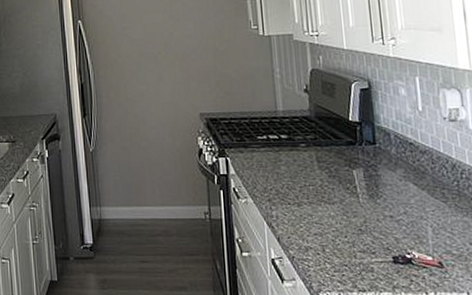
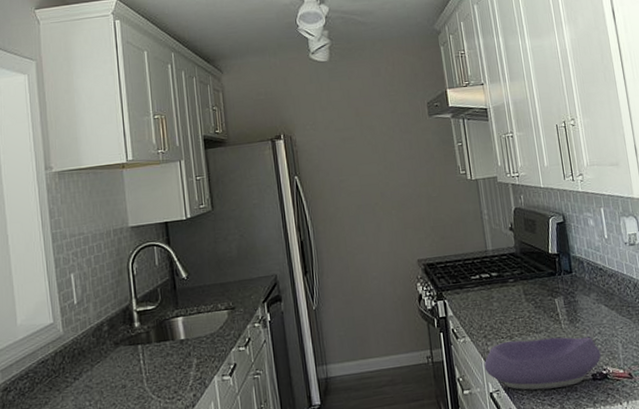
bowl: none [266,209,405,265] -> present [484,337,601,390]

